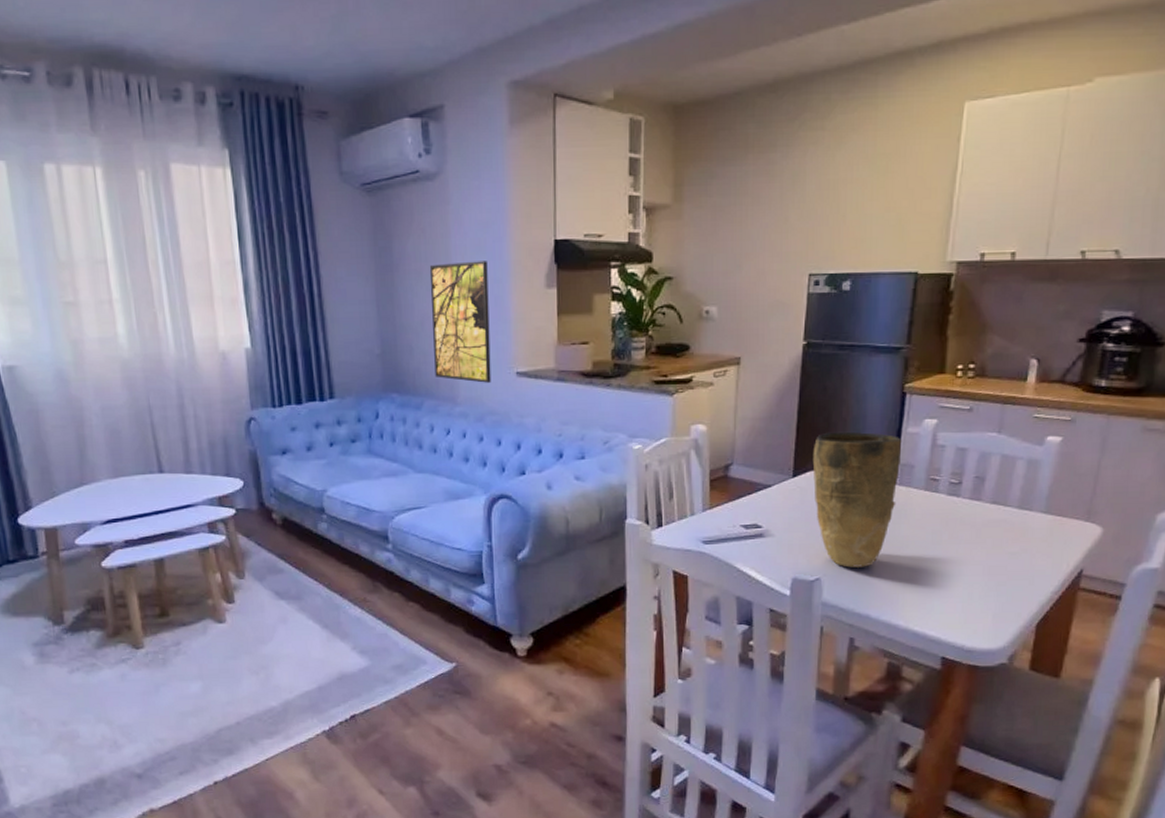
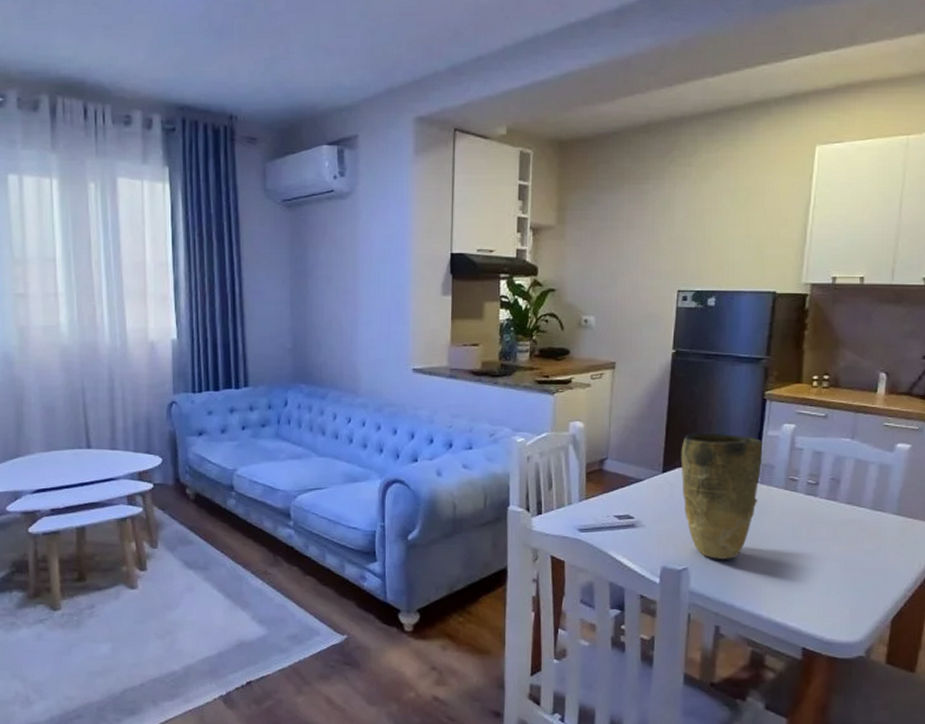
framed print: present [429,261,491,383] -> none [339,270,391,377]

